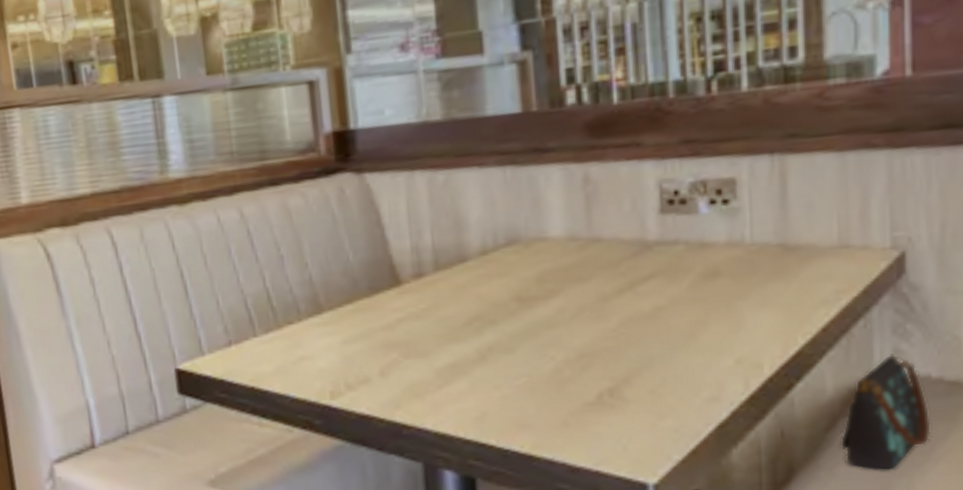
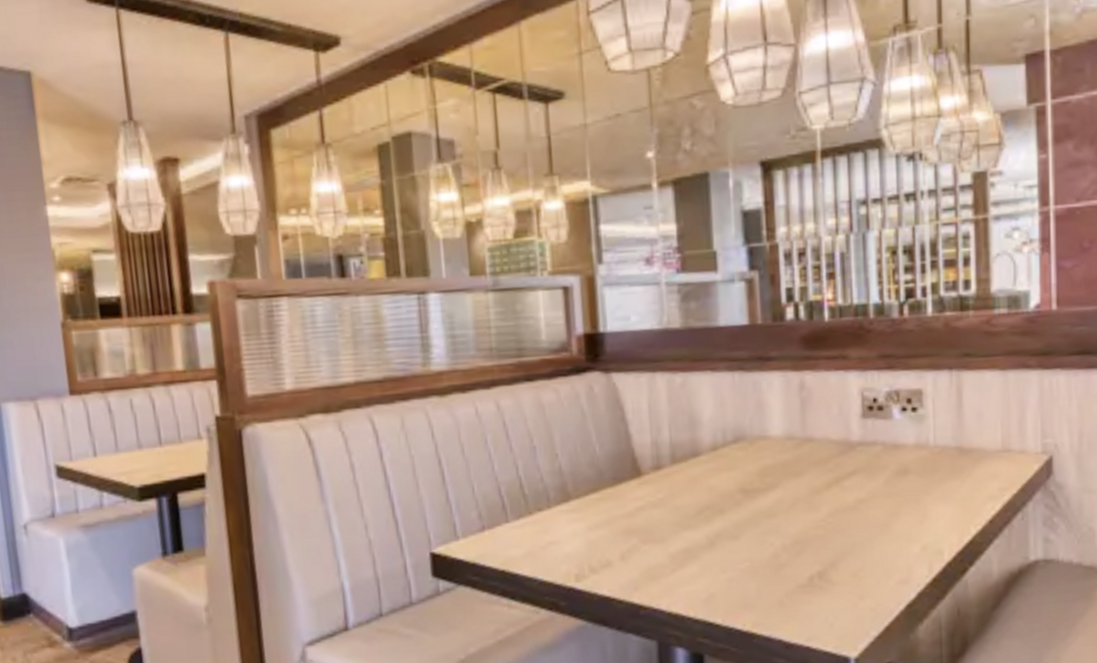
handbag: present [841,354,931,471] -> none [1004,543,1073,643]

